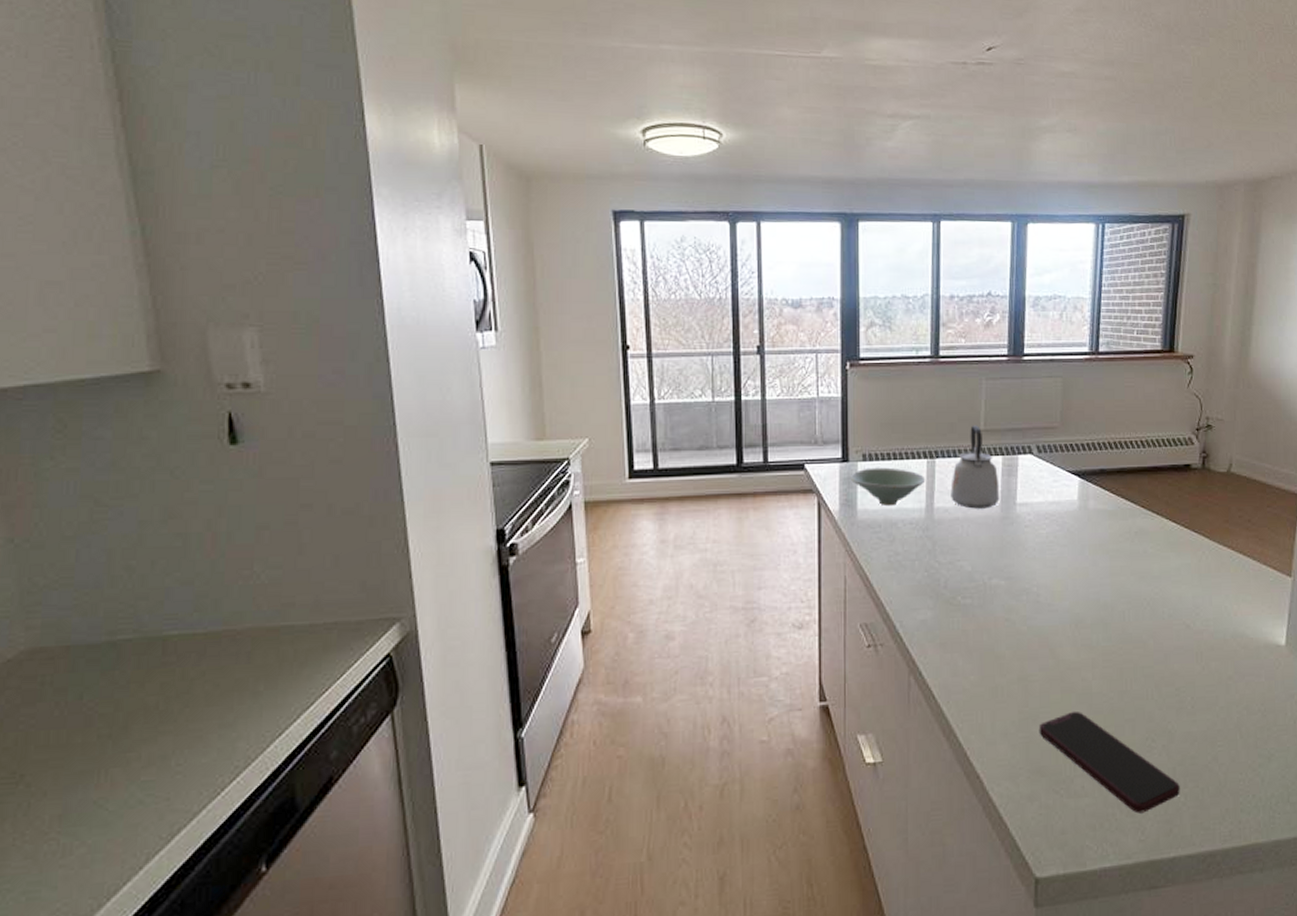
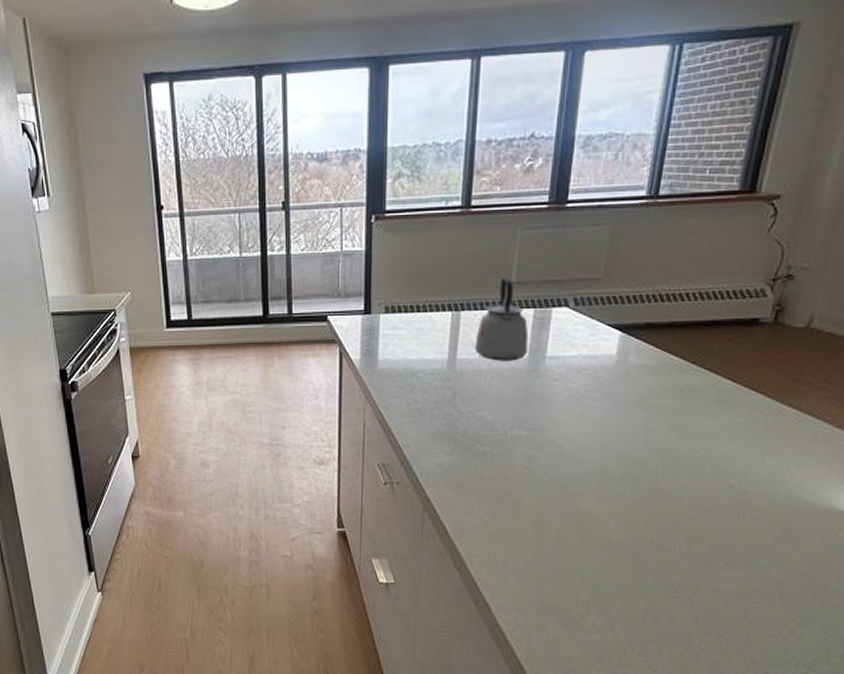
bowl: present [850,467,926,507] -> none [371,319,449,357]
smartphone: present [1039,711,1180,814] -> none [552,556,701,654]

